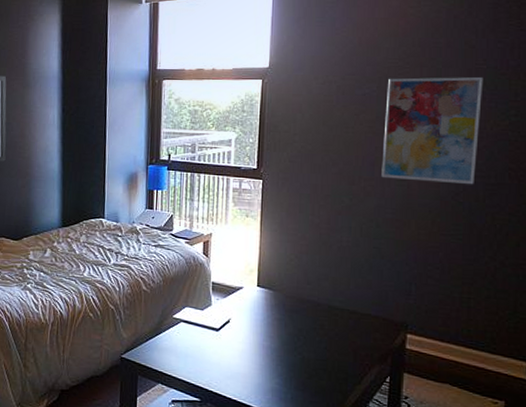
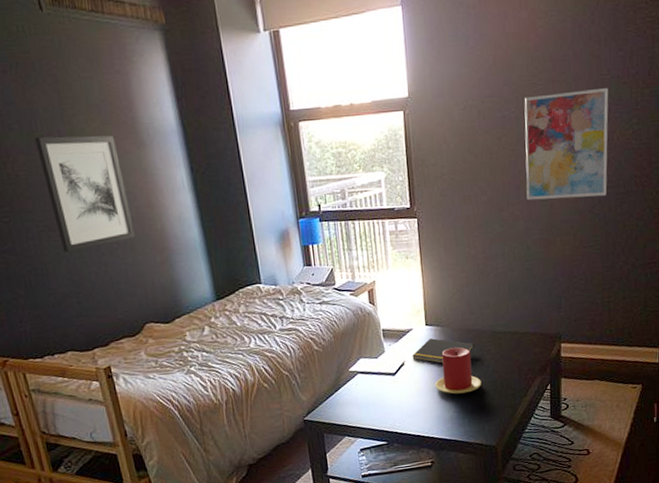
notepad: none [239,301,308,329] -> present [412,338,475,364]
candle: none [259,314,310,366] -> present [434,347,482,394]

